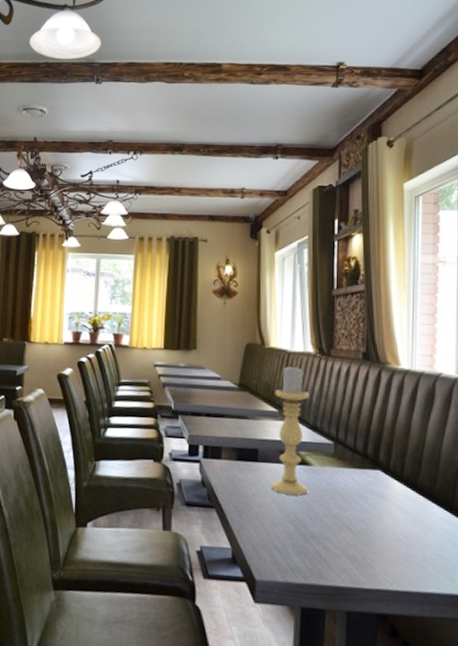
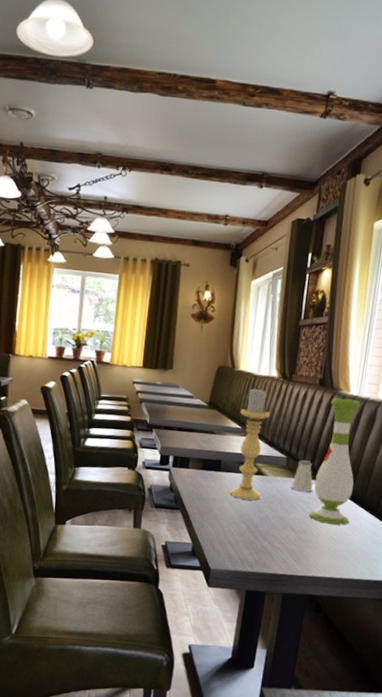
saltshaker: none [342,446,370,485] -> present [291,460,313,492]
vase: none [369,373,419,524] -> present [309,398,361,525]

